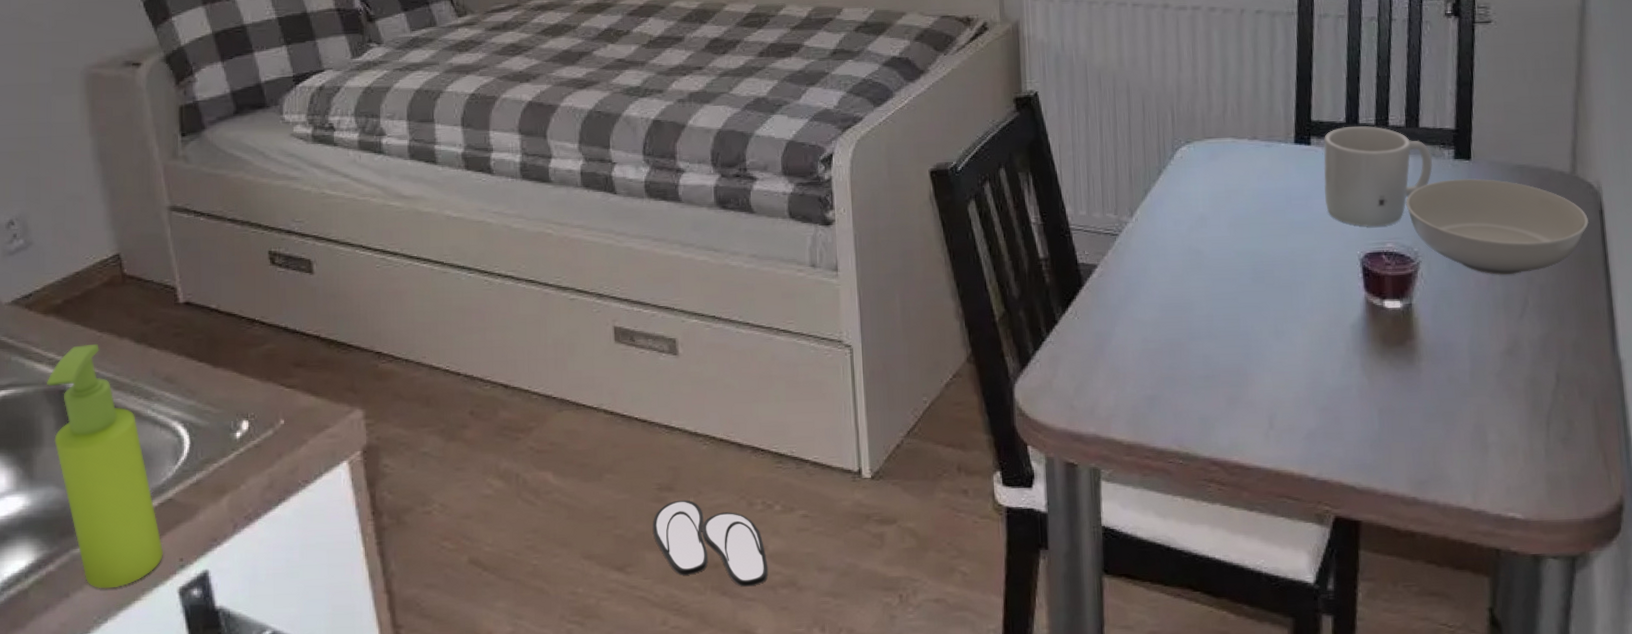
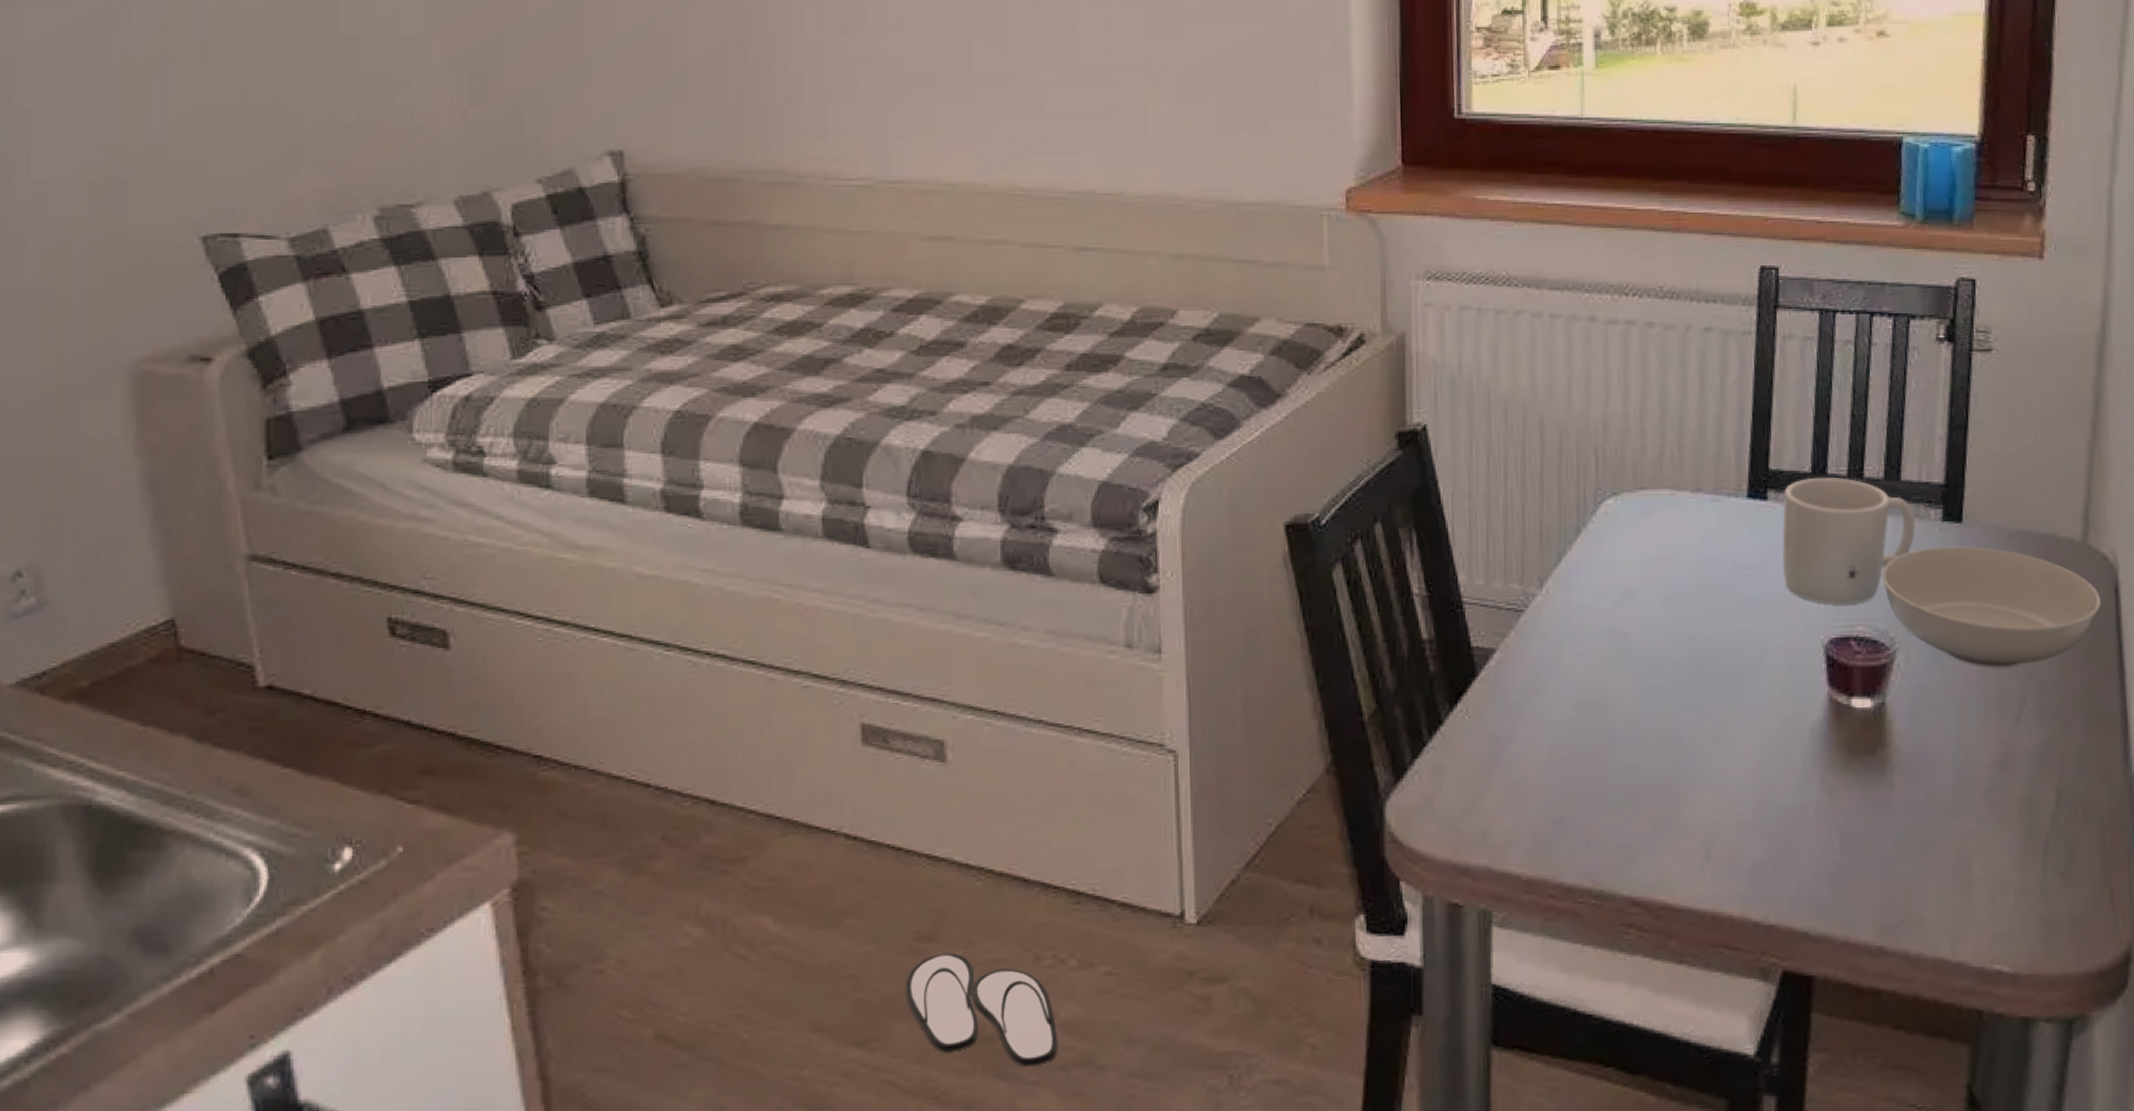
soap dispenser: present [47,343,163,589] -> none [64,741,226,1078]

